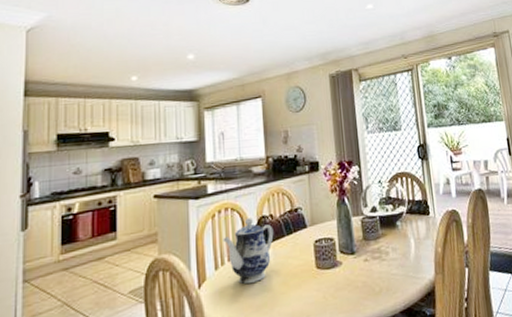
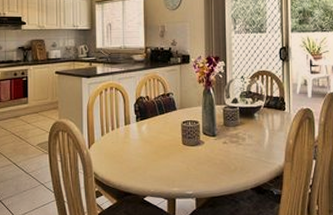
teapot: present [223,218,274,285] -> none [108,97,149,150]

